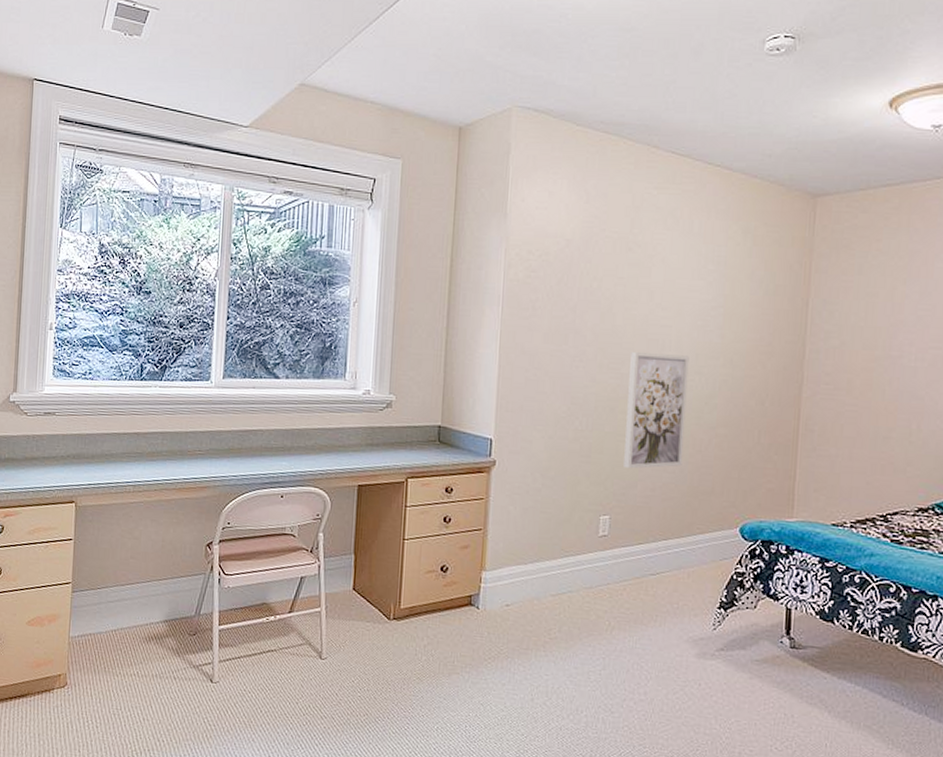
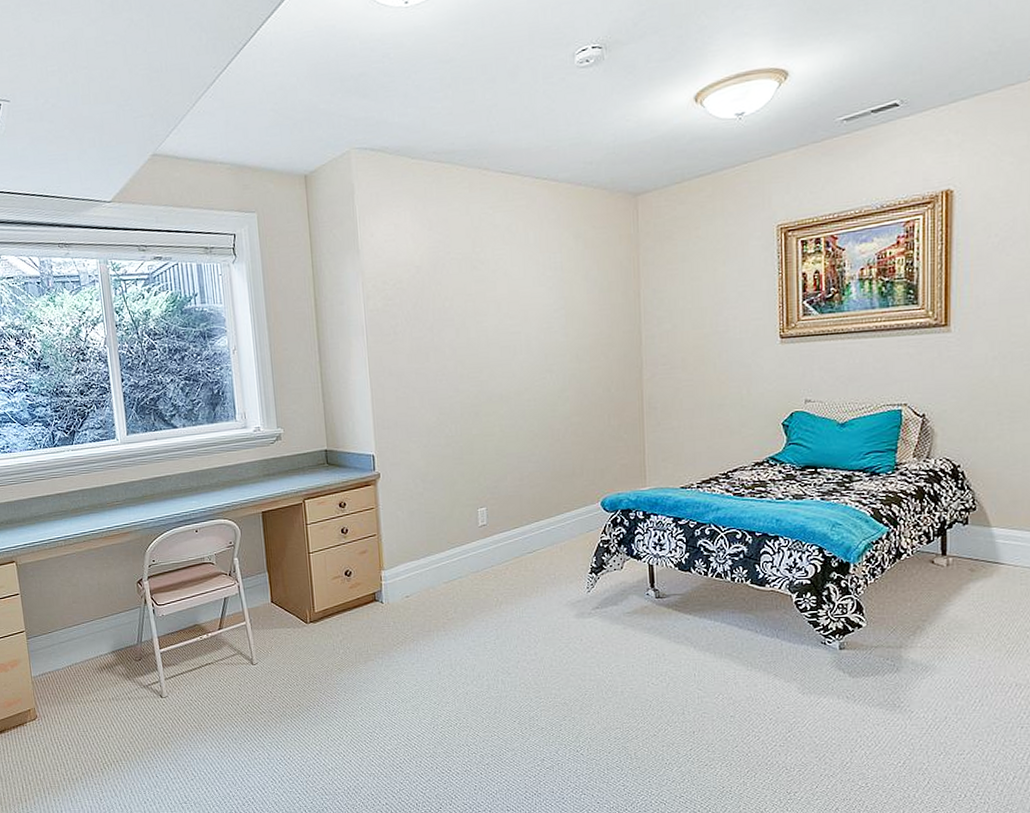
wall art: present [624,351,689,469] -> none [487,356,544,464]

